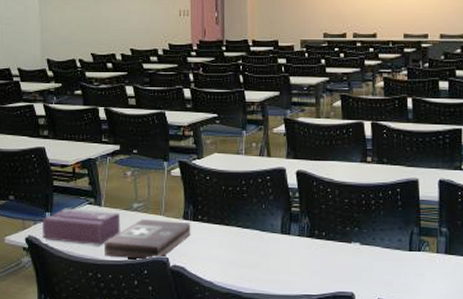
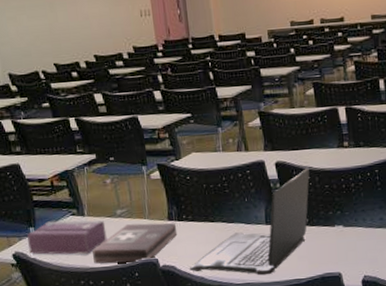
laptop: none [199,179,330,287] -> present [189,167,310,276]

